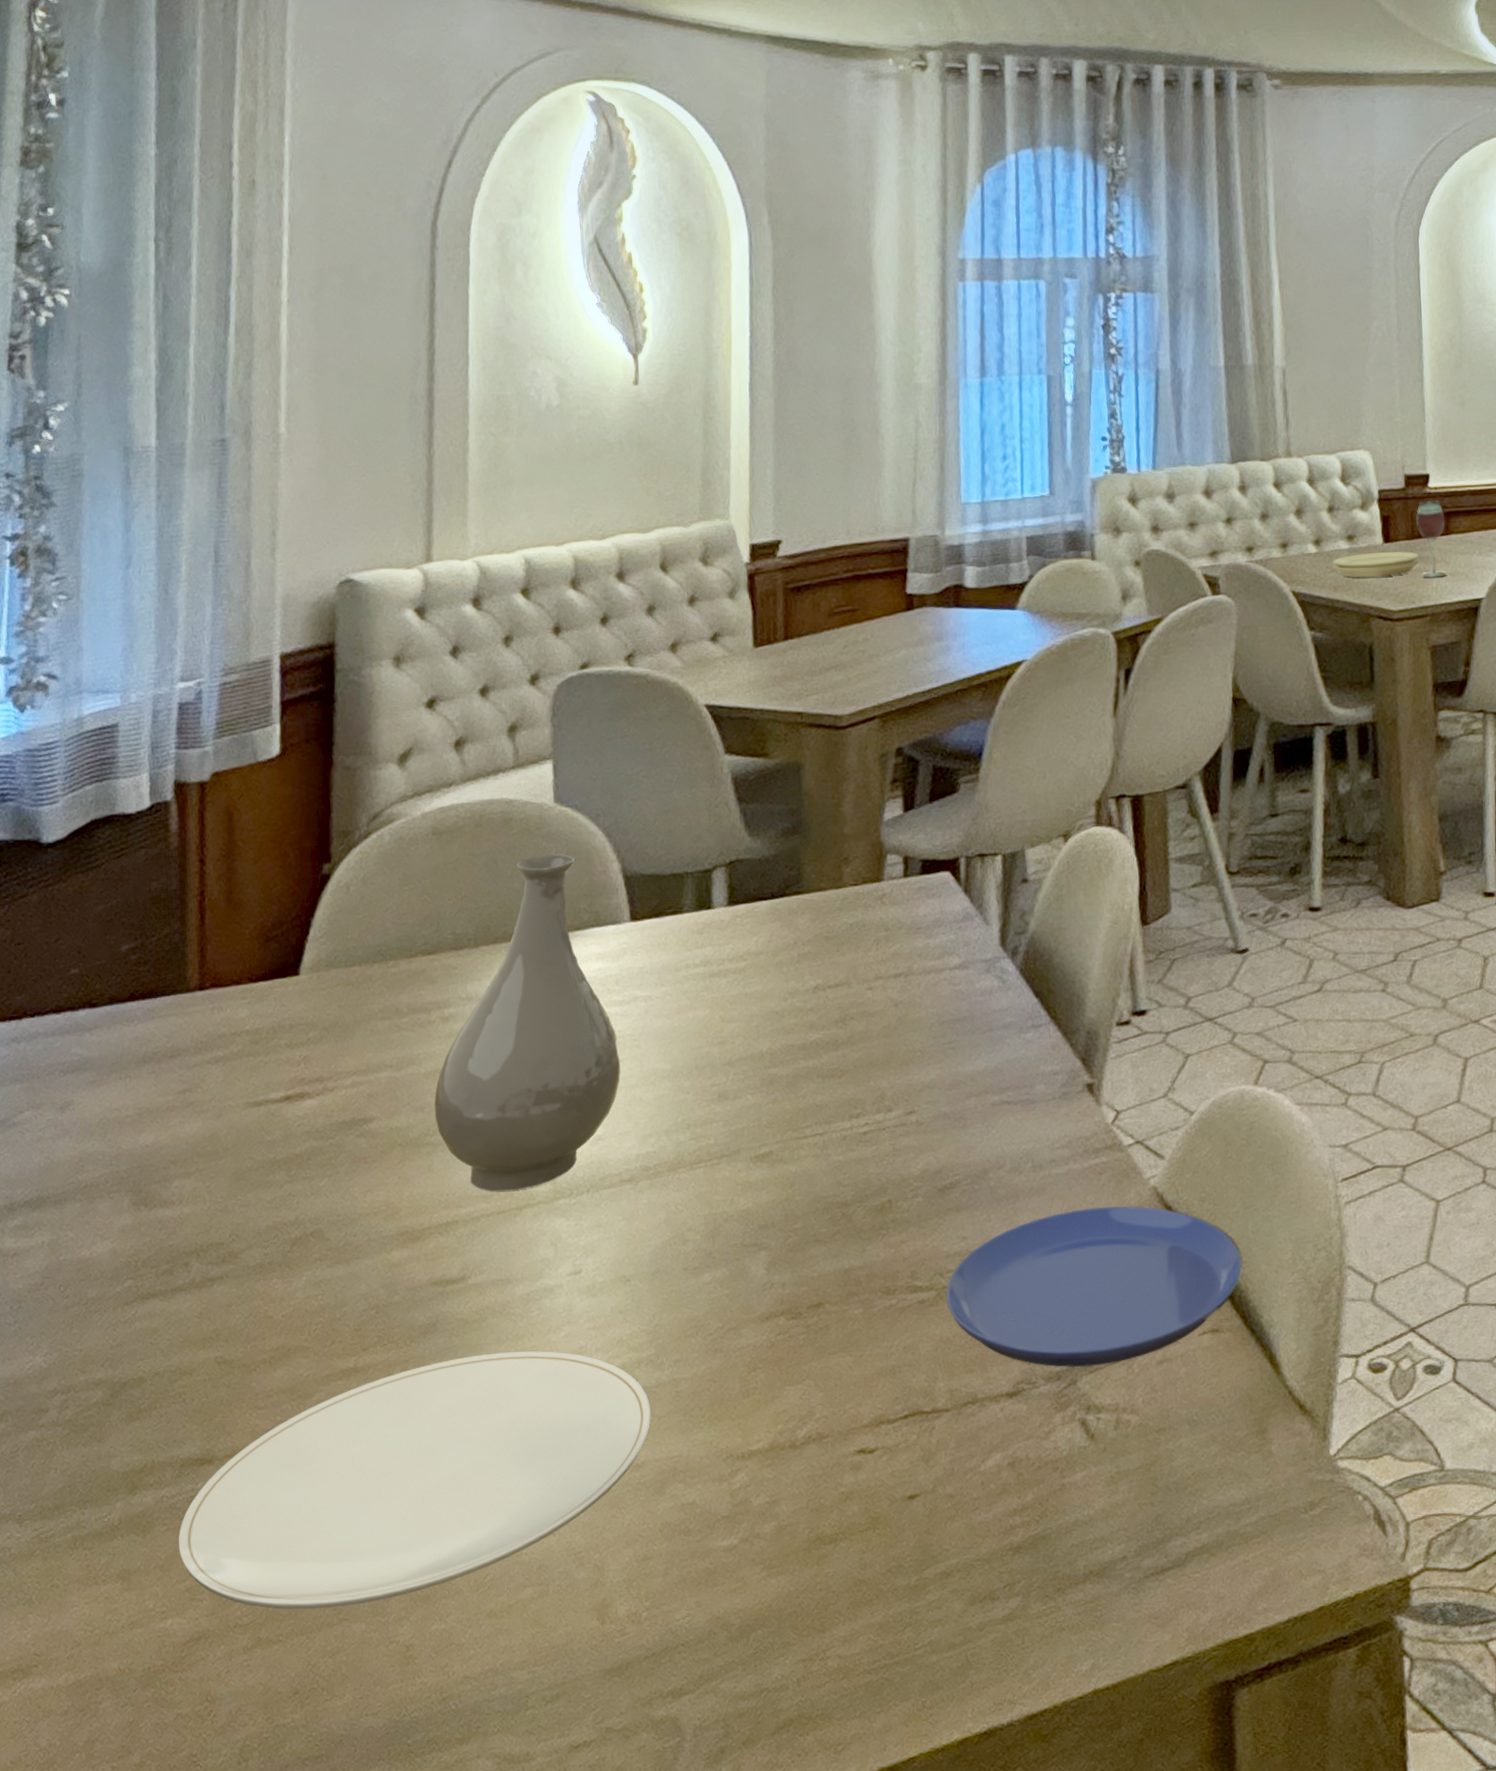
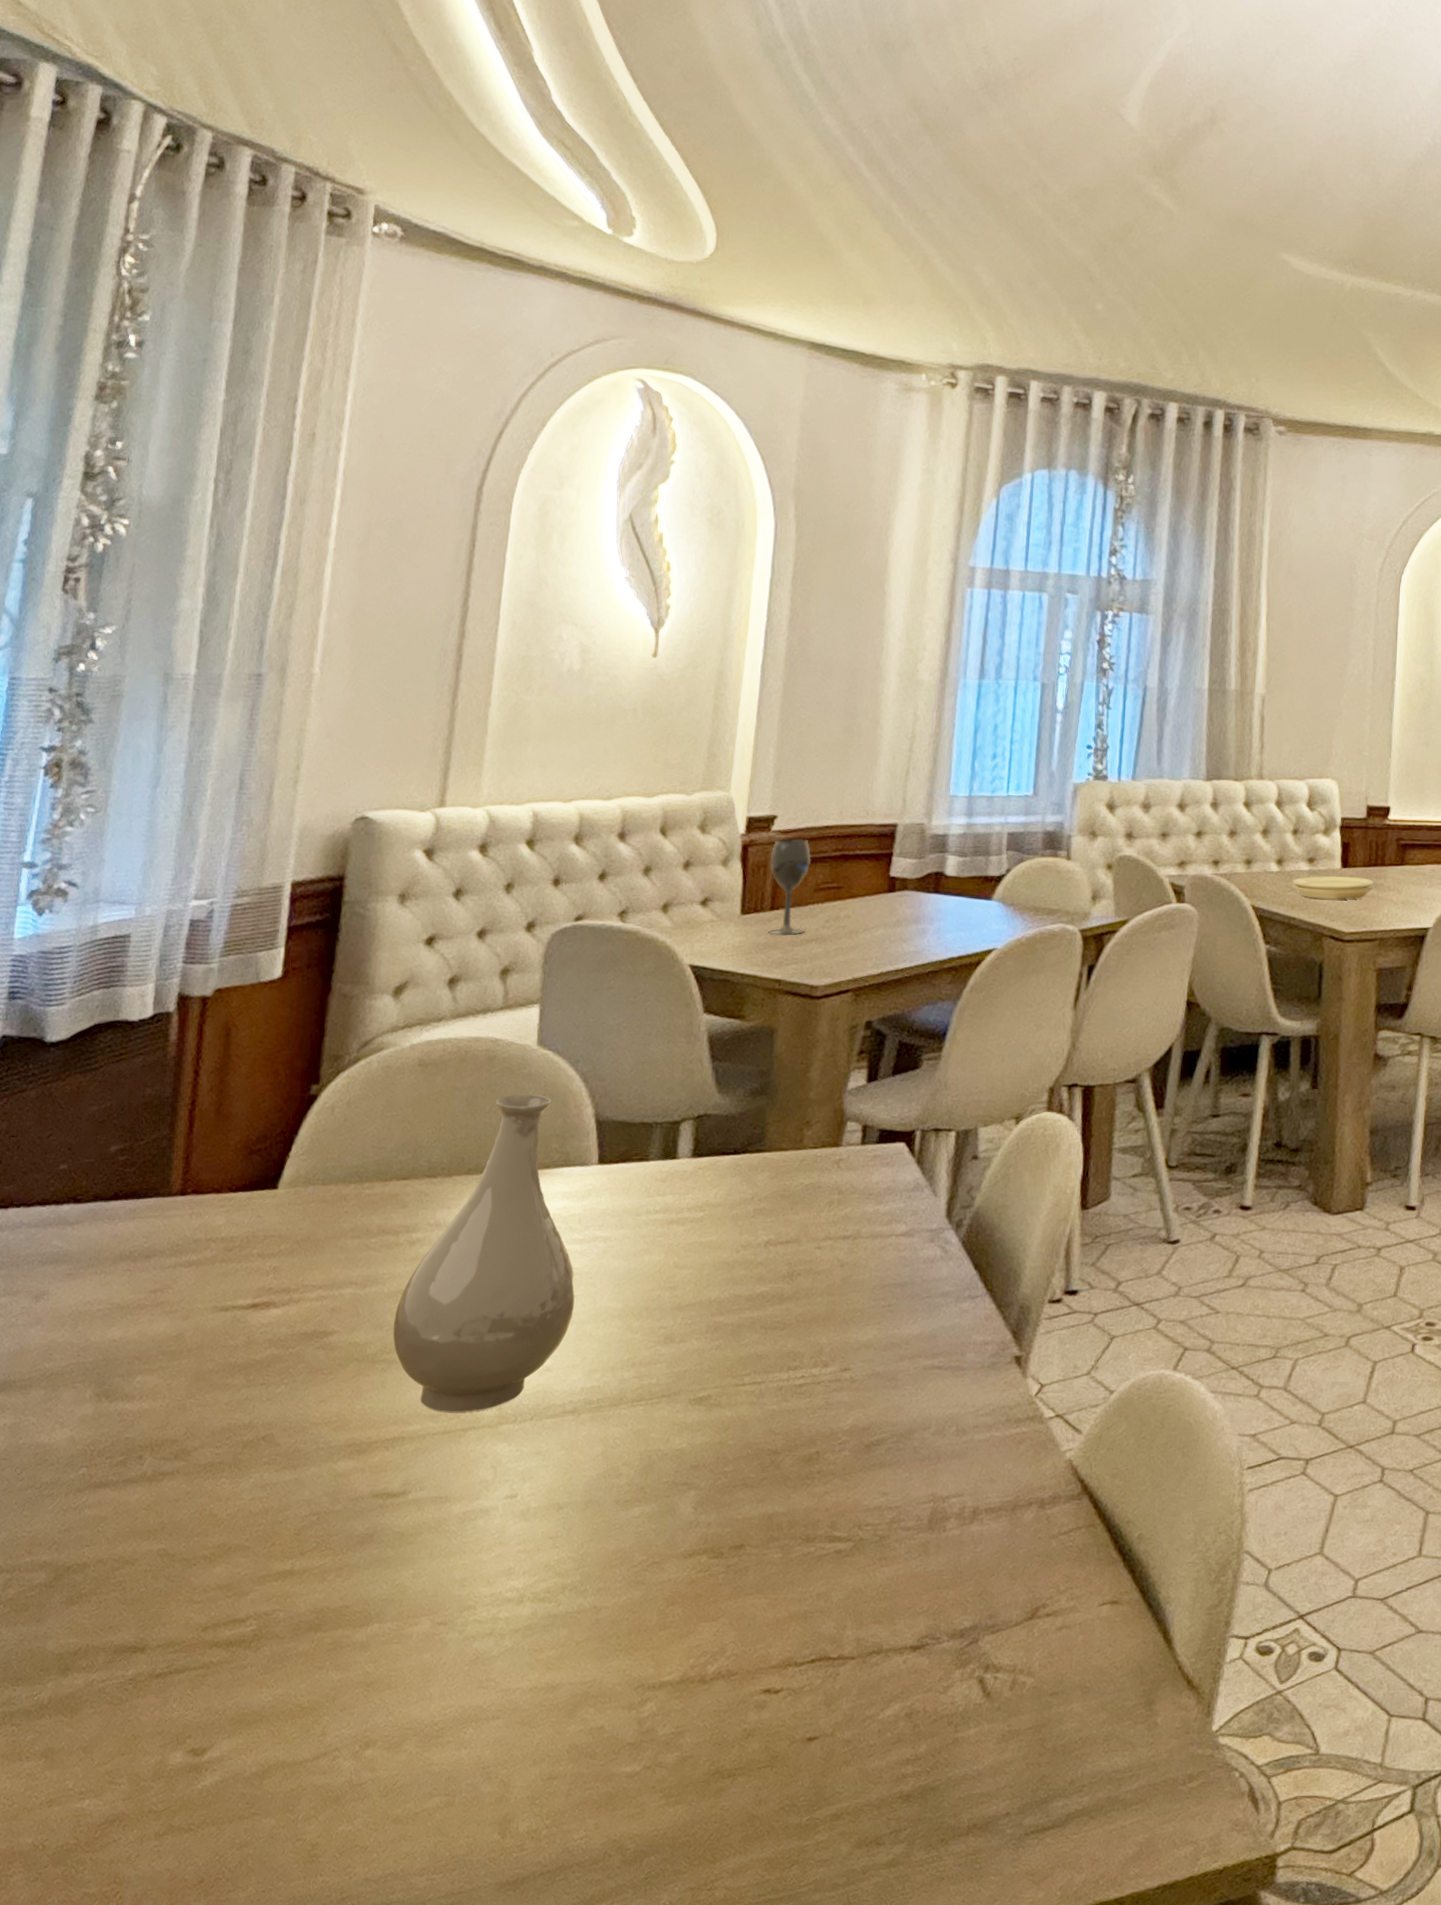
plate: present [178,1350,652,1610] -> none [103,1567,571,1802]
wine glass: none [779,561,822,667] -> present [767,838,811,936]
plate: present [945,1206,1243,1368] -> none [861,1475,1146,1627]
wineglass: present [1416,499,1446,579] -> none [1374,831,1401,906]

